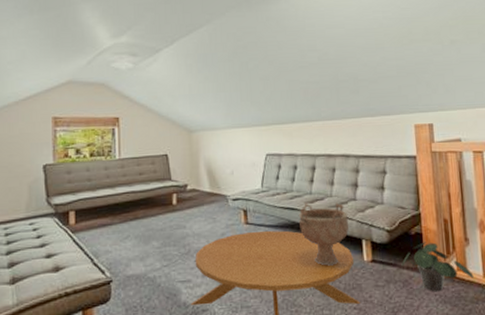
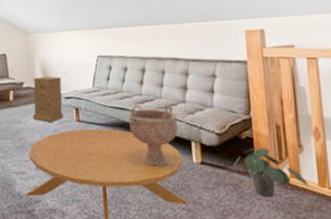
nightstand: none [198,177,231,227] -> present [33,76,63,123]

